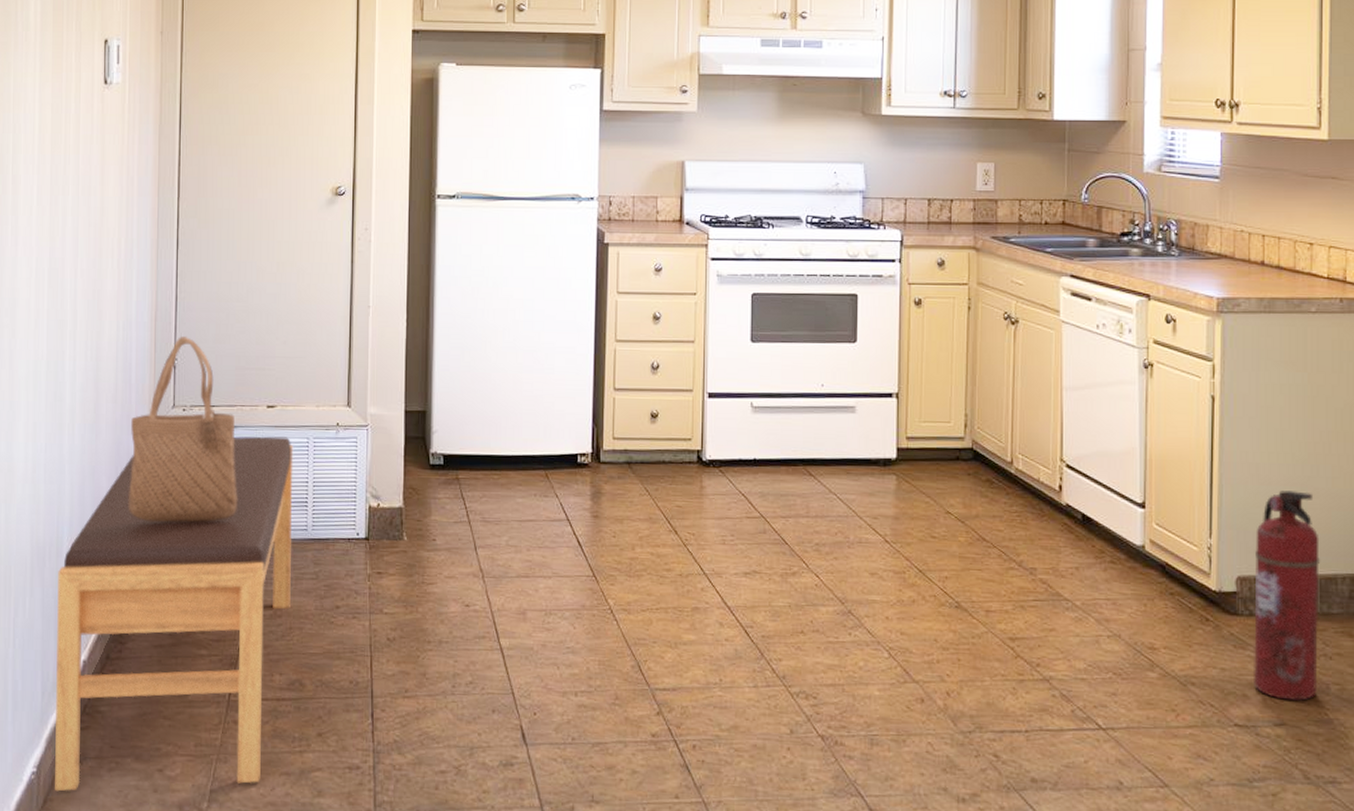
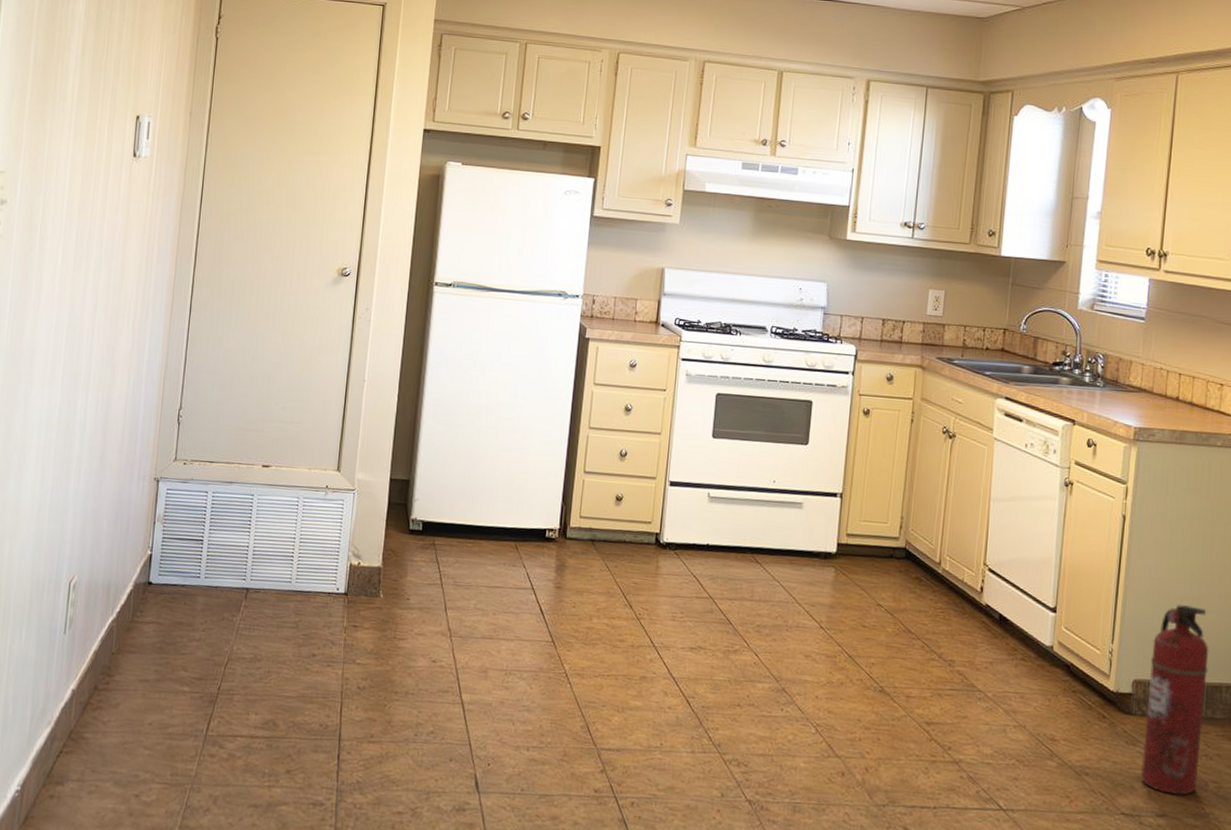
bench: present [55,436,294,792] -> none [36,491,284,813]
tote bag: present [129,335,237,523] -> none [126,395,232,569]

